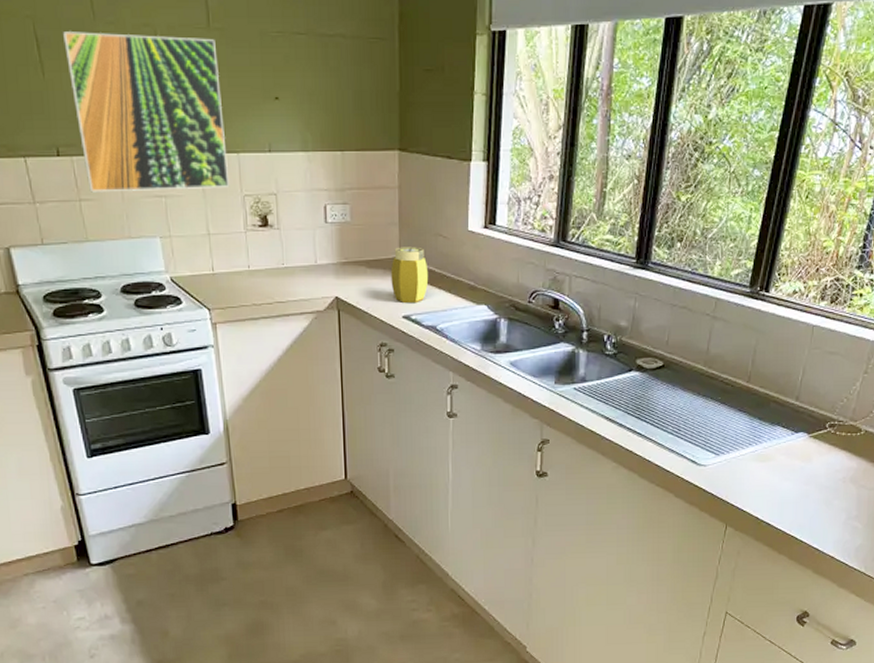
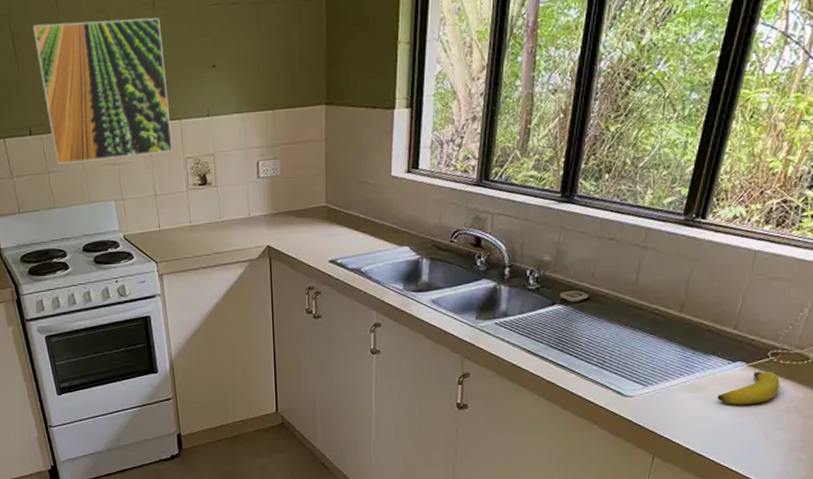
jar: present [390,246,429,304] -> none [318,194,354,248]
banana: none [782,442,837,475] -> present [717,371,780,405]

